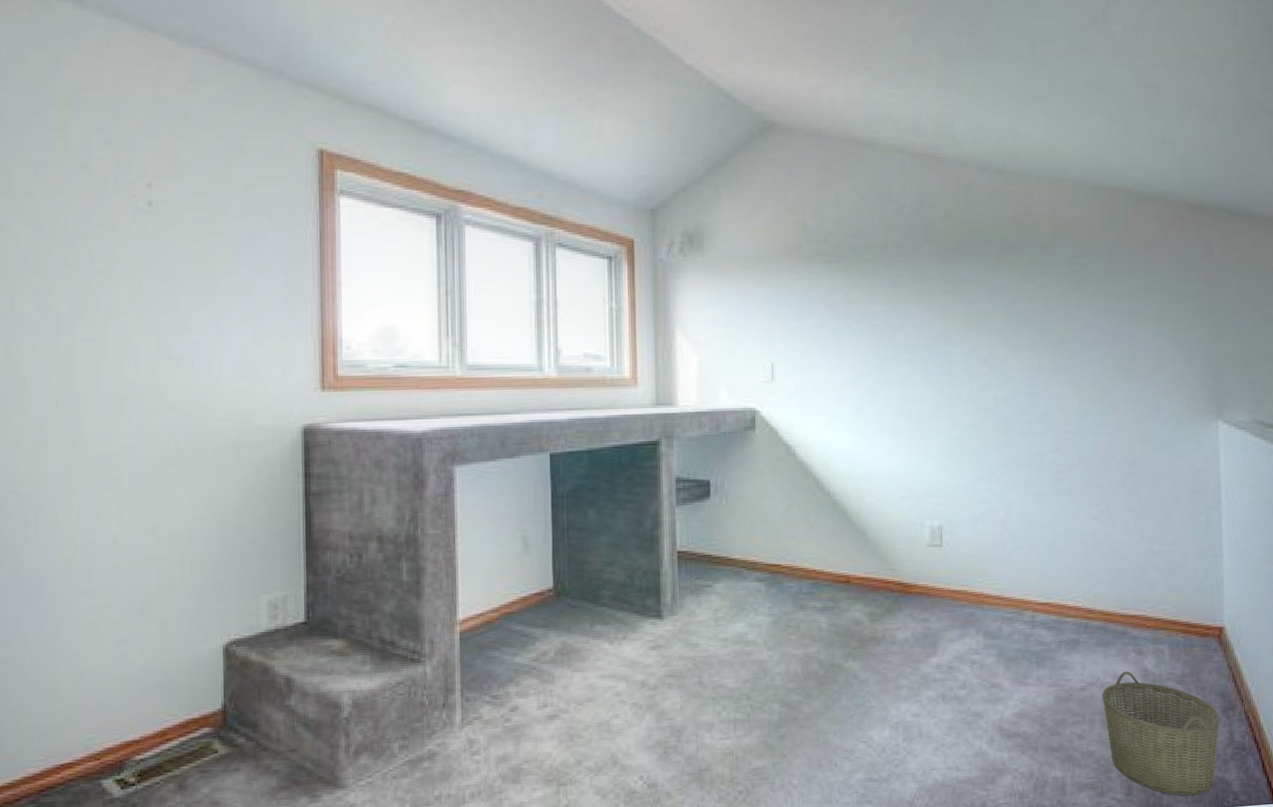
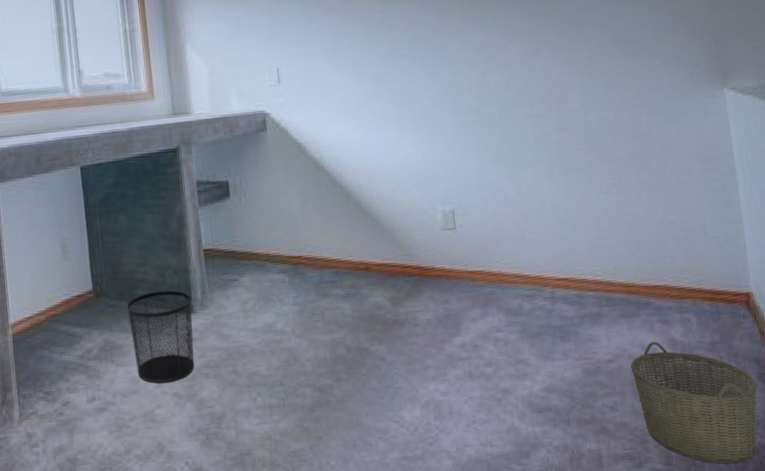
waste bin: none [589,592,661,692] -> present [126,290,195,384]

